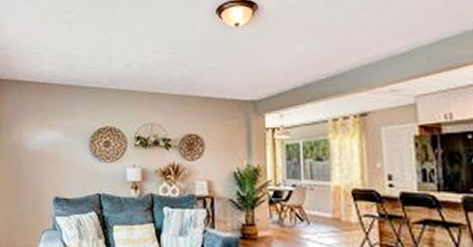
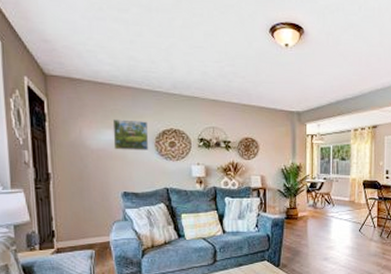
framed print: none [49,119,84,151] -> present [112,119,149,150]

